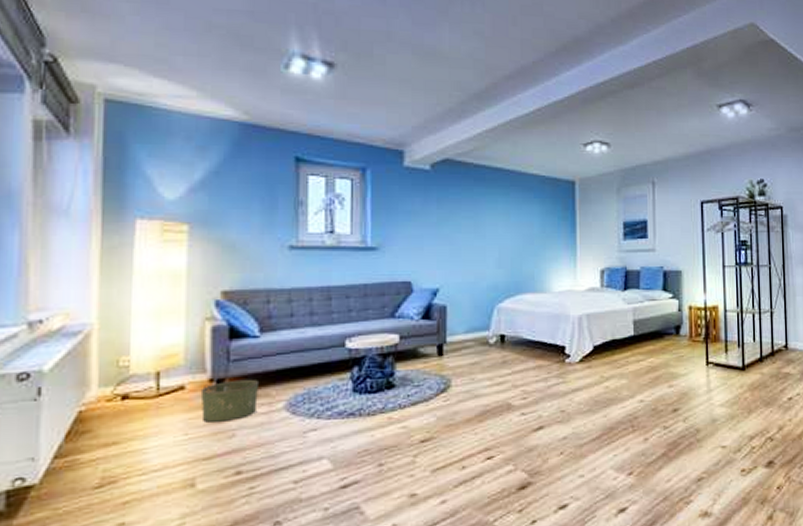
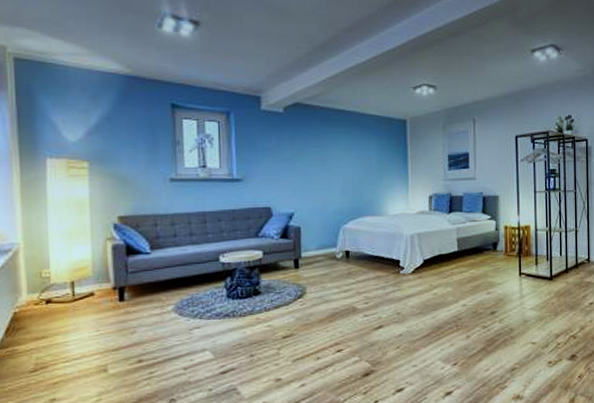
basket: present [200,379,260,423] -> none [106,287,153,322]

